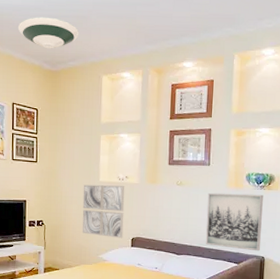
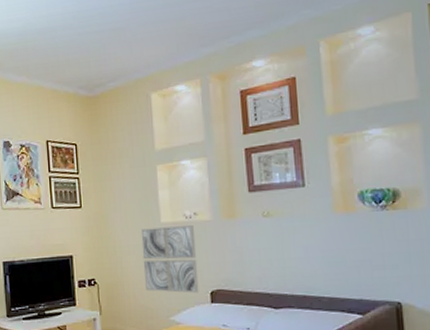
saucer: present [17,17,79,49] -> none [45,35,118,72]
wall art: present [205,192,263,252] -> none [307,217,394,296]

